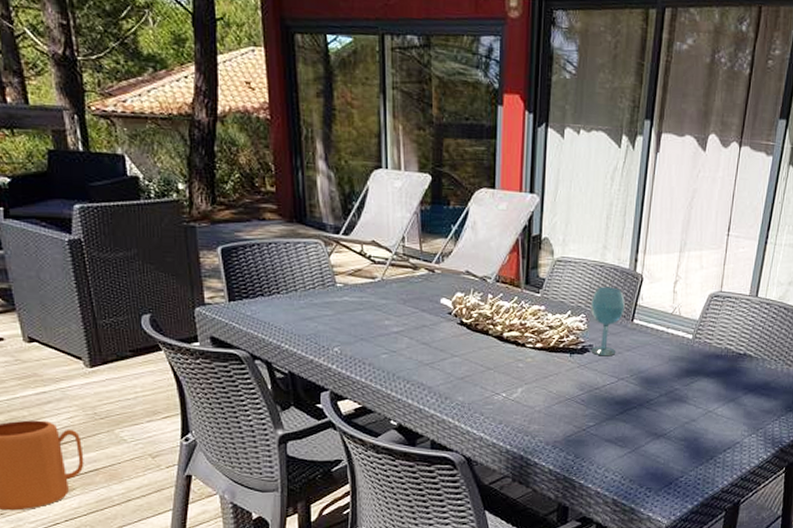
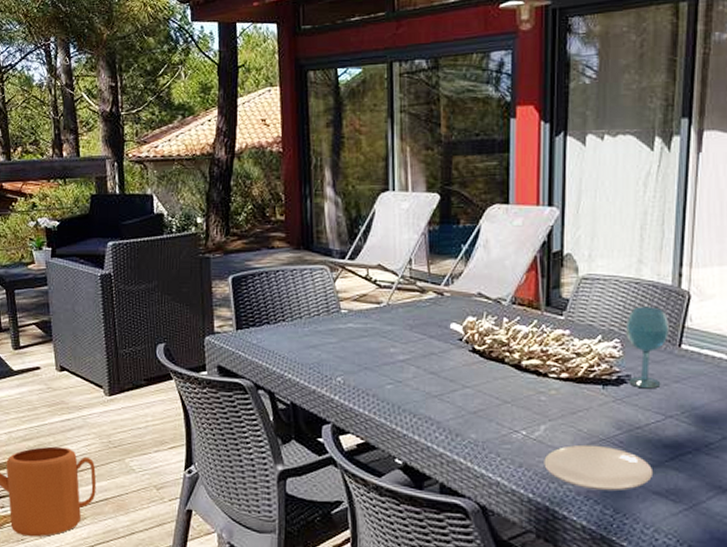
plate: none [520,403,607,441] -> present [544,444,654,492]

